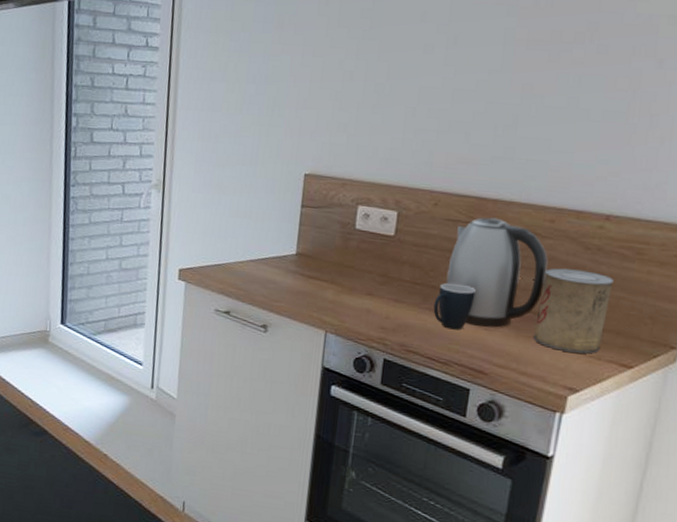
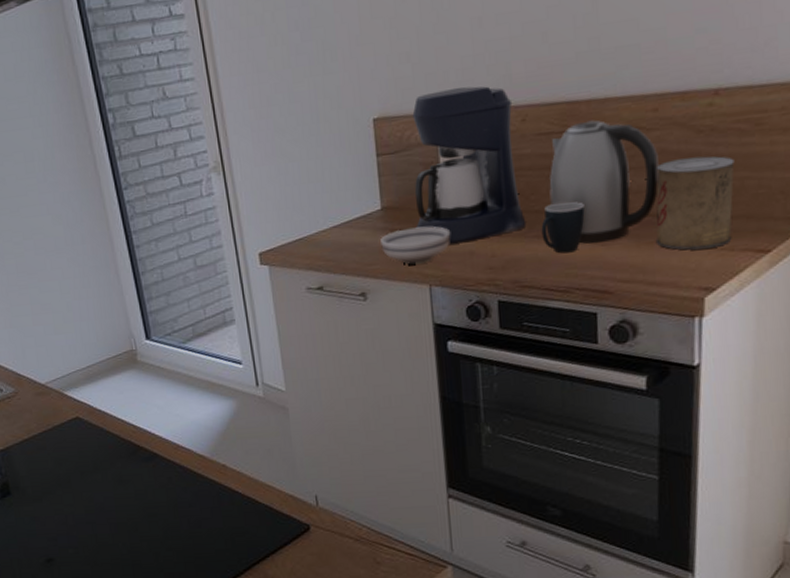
bowl: none [289,276,353,310] -> present [381,226,450,265]
coffee maker: none [323,162,429,301] -> present [412,86,527,244]

